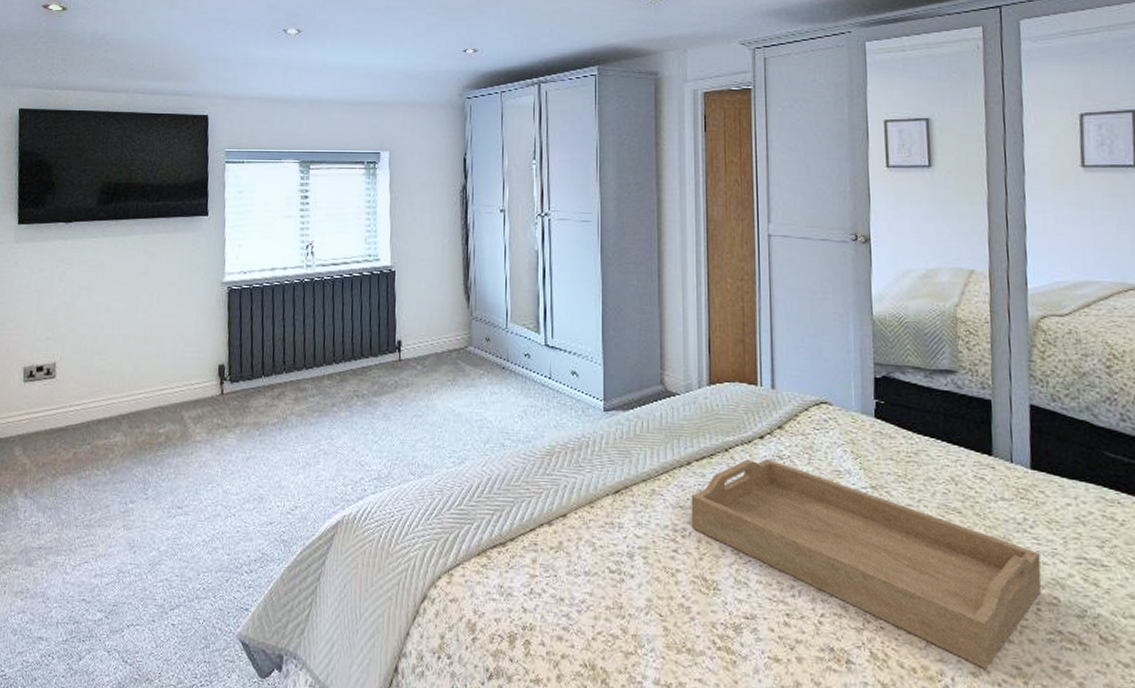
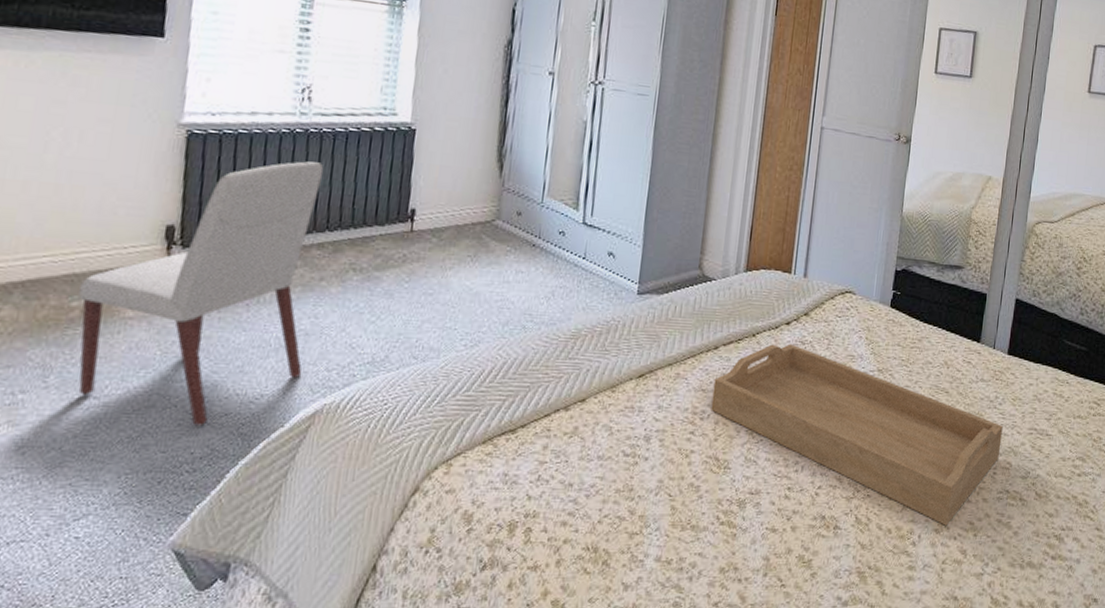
chair: none [164,305,328,534] -> present [78,161,324,427]

